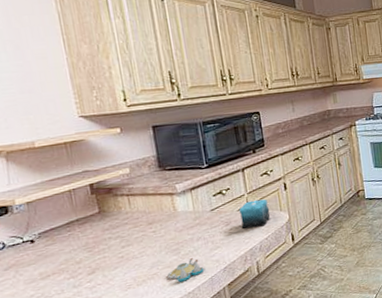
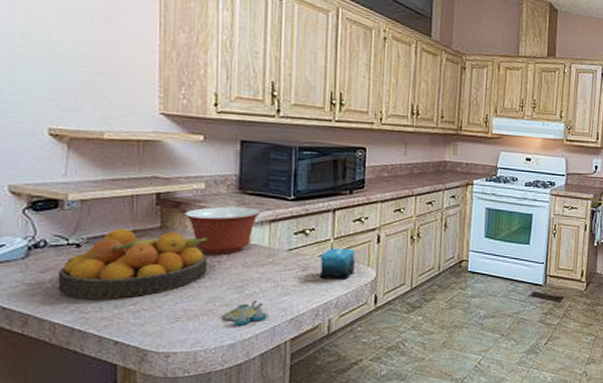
fruit bowl: none [19,212,146,287] -> present [57,228,208,299]
mixing bowl: none [117,181,181,227] -> present [185,206,260,254]

